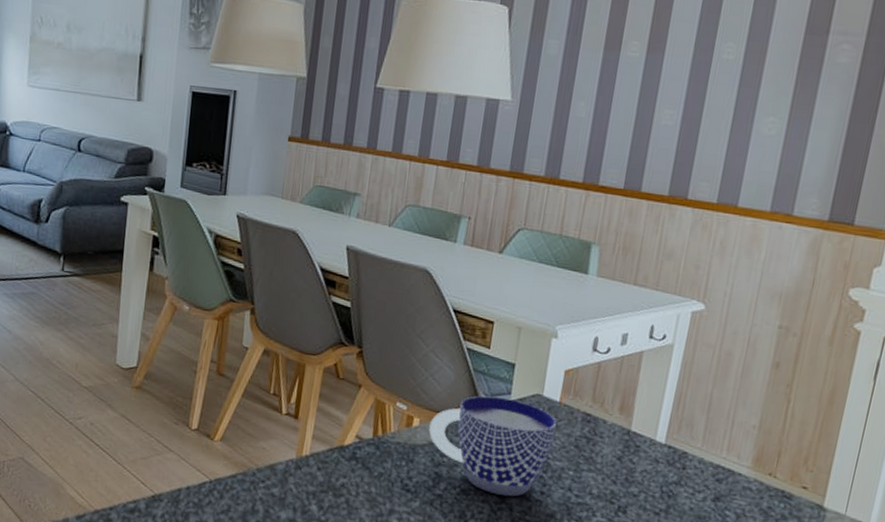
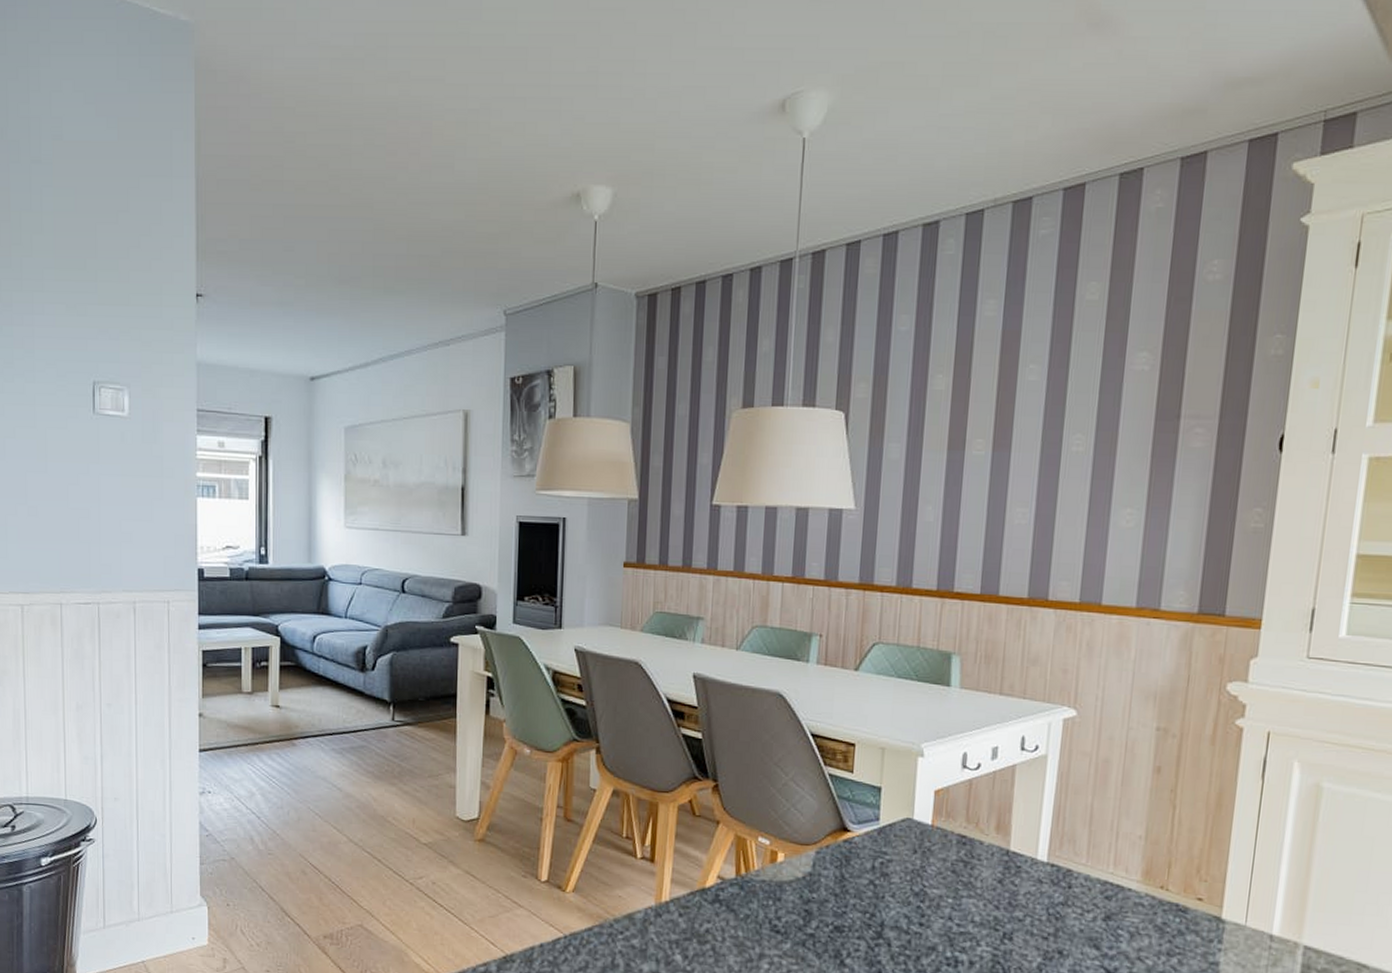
cup: present [429,395,558,497] -> none [795,823,932,931]

